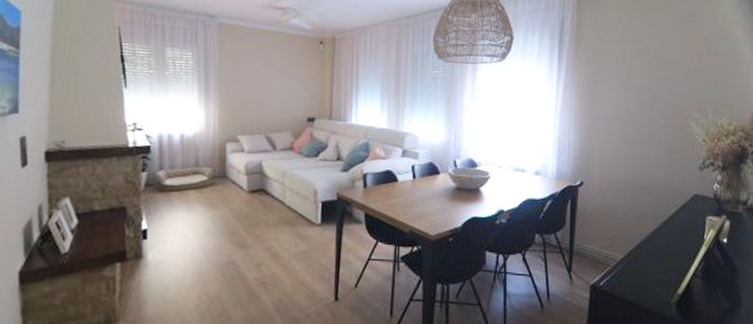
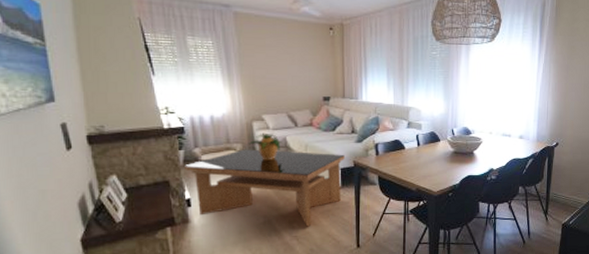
coffee table: none [145,174,327,271] -> present [185,149,345,227]
potted plant: none [217,156,258,187] -> present [246,132,283,159]

